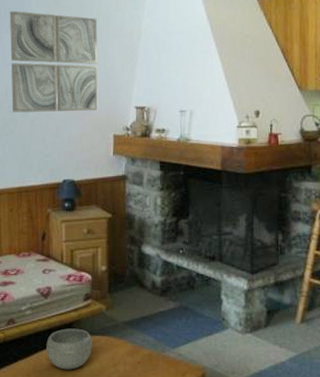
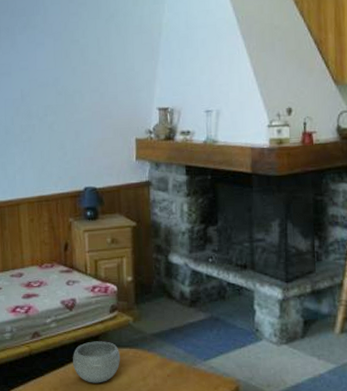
wall art: present [10,10,98,113] -> none [23,10,119,119]

